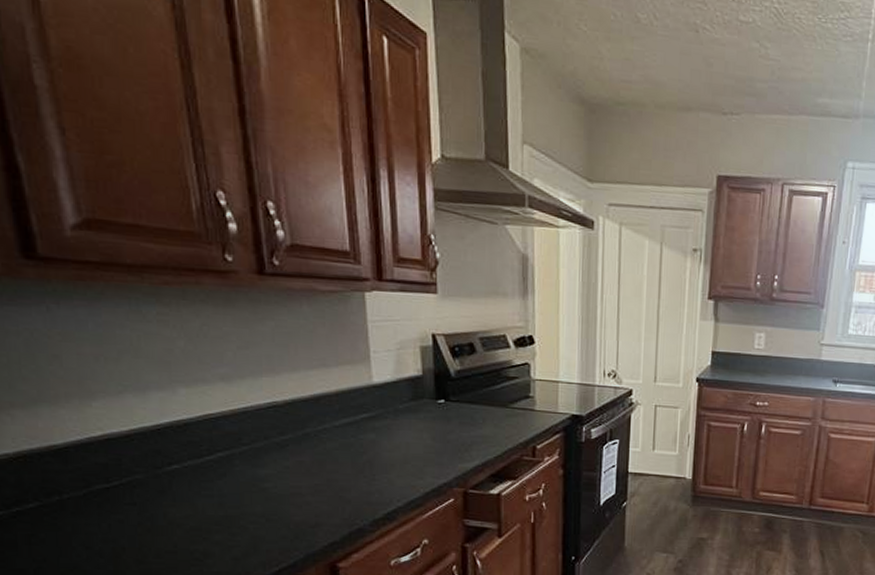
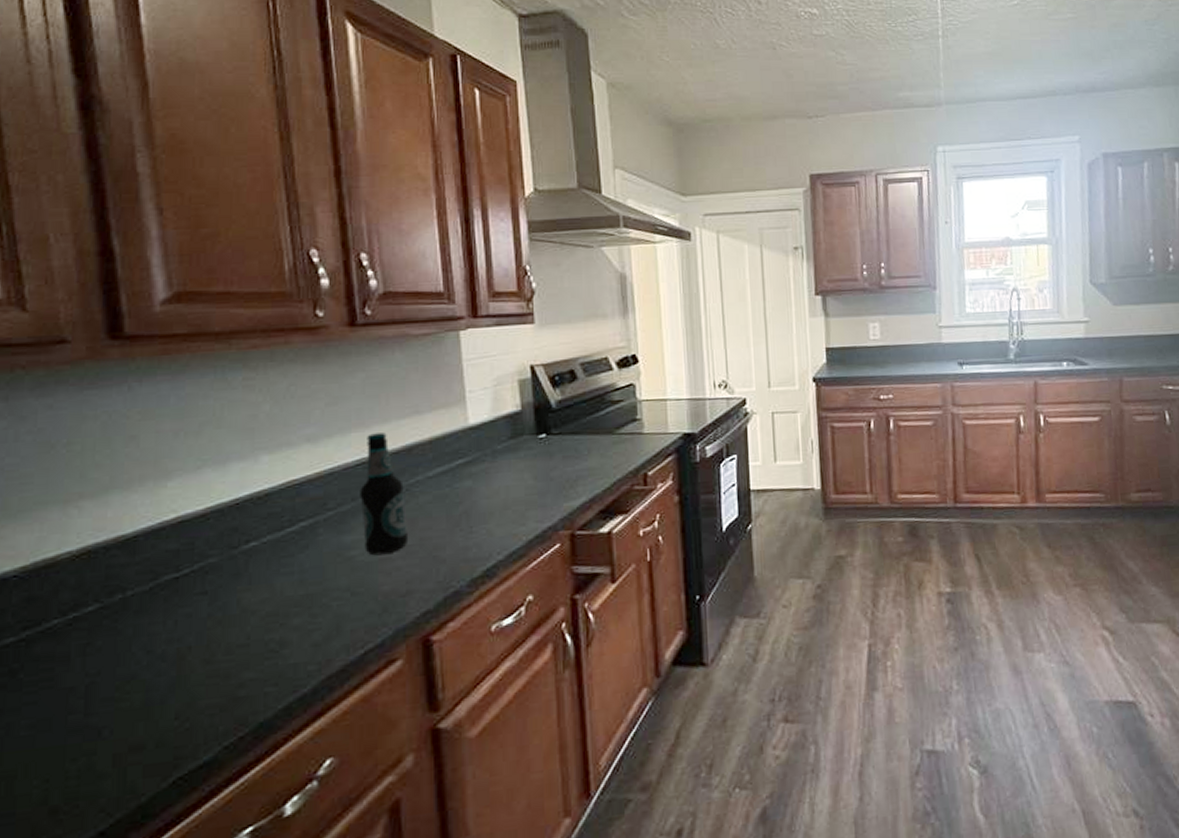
bottle: none [272,380,317,490] -> present [360,433,409,556]

